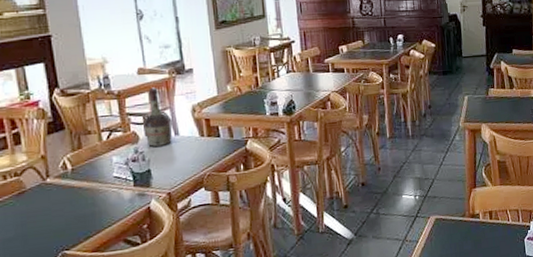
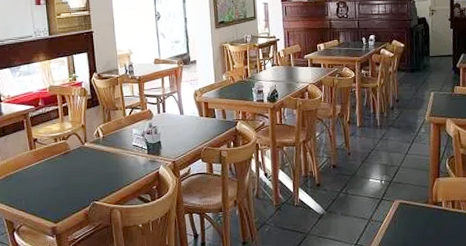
cognac bottle: present [143,87,173,147] -> none [157,74,179,123]

